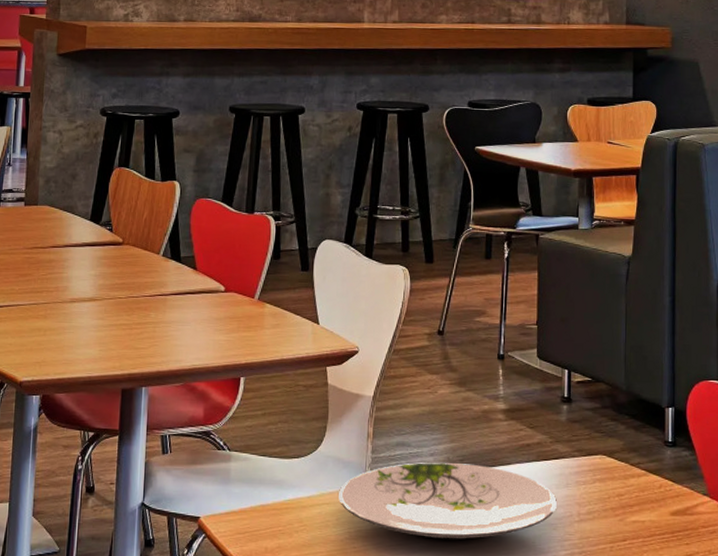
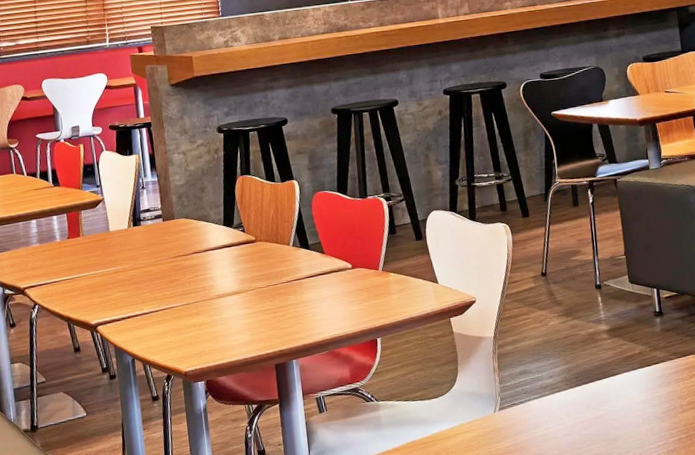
plate: present [338,462,557,540] -> none [475,379,662,446]

